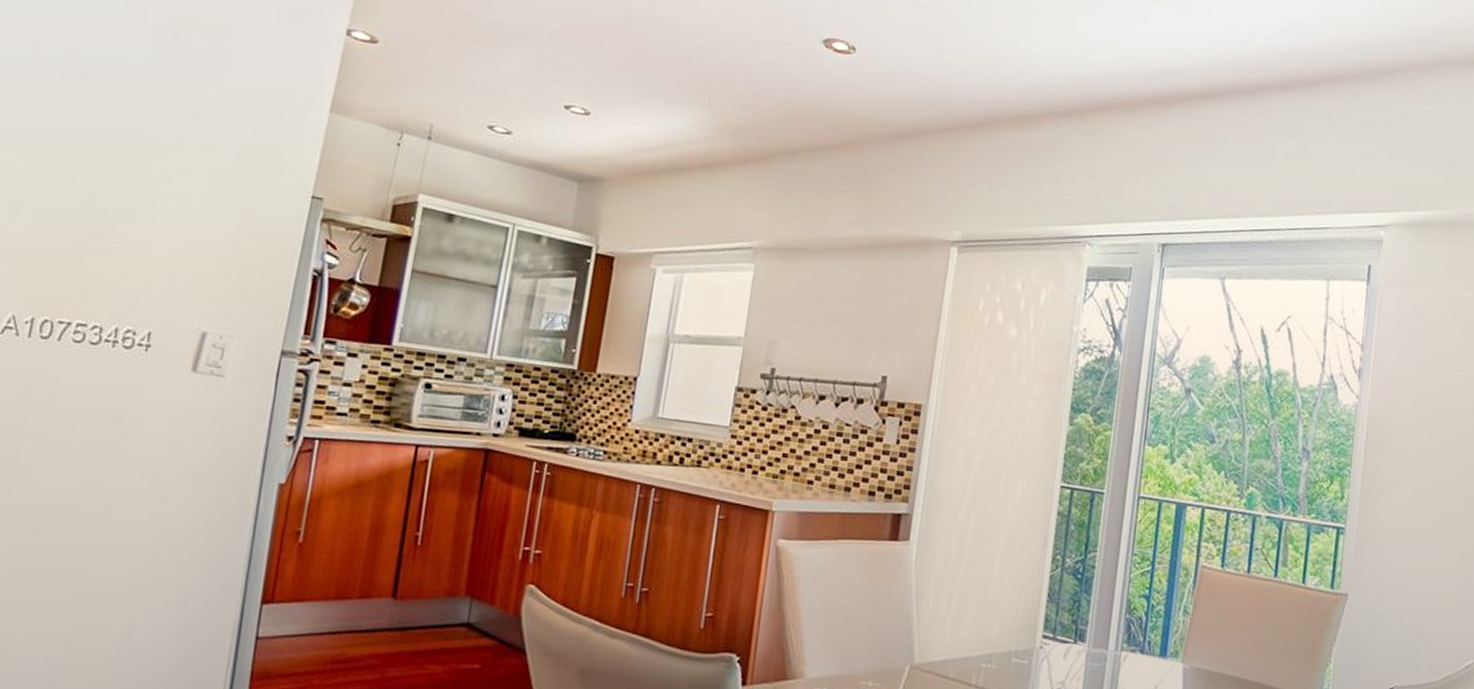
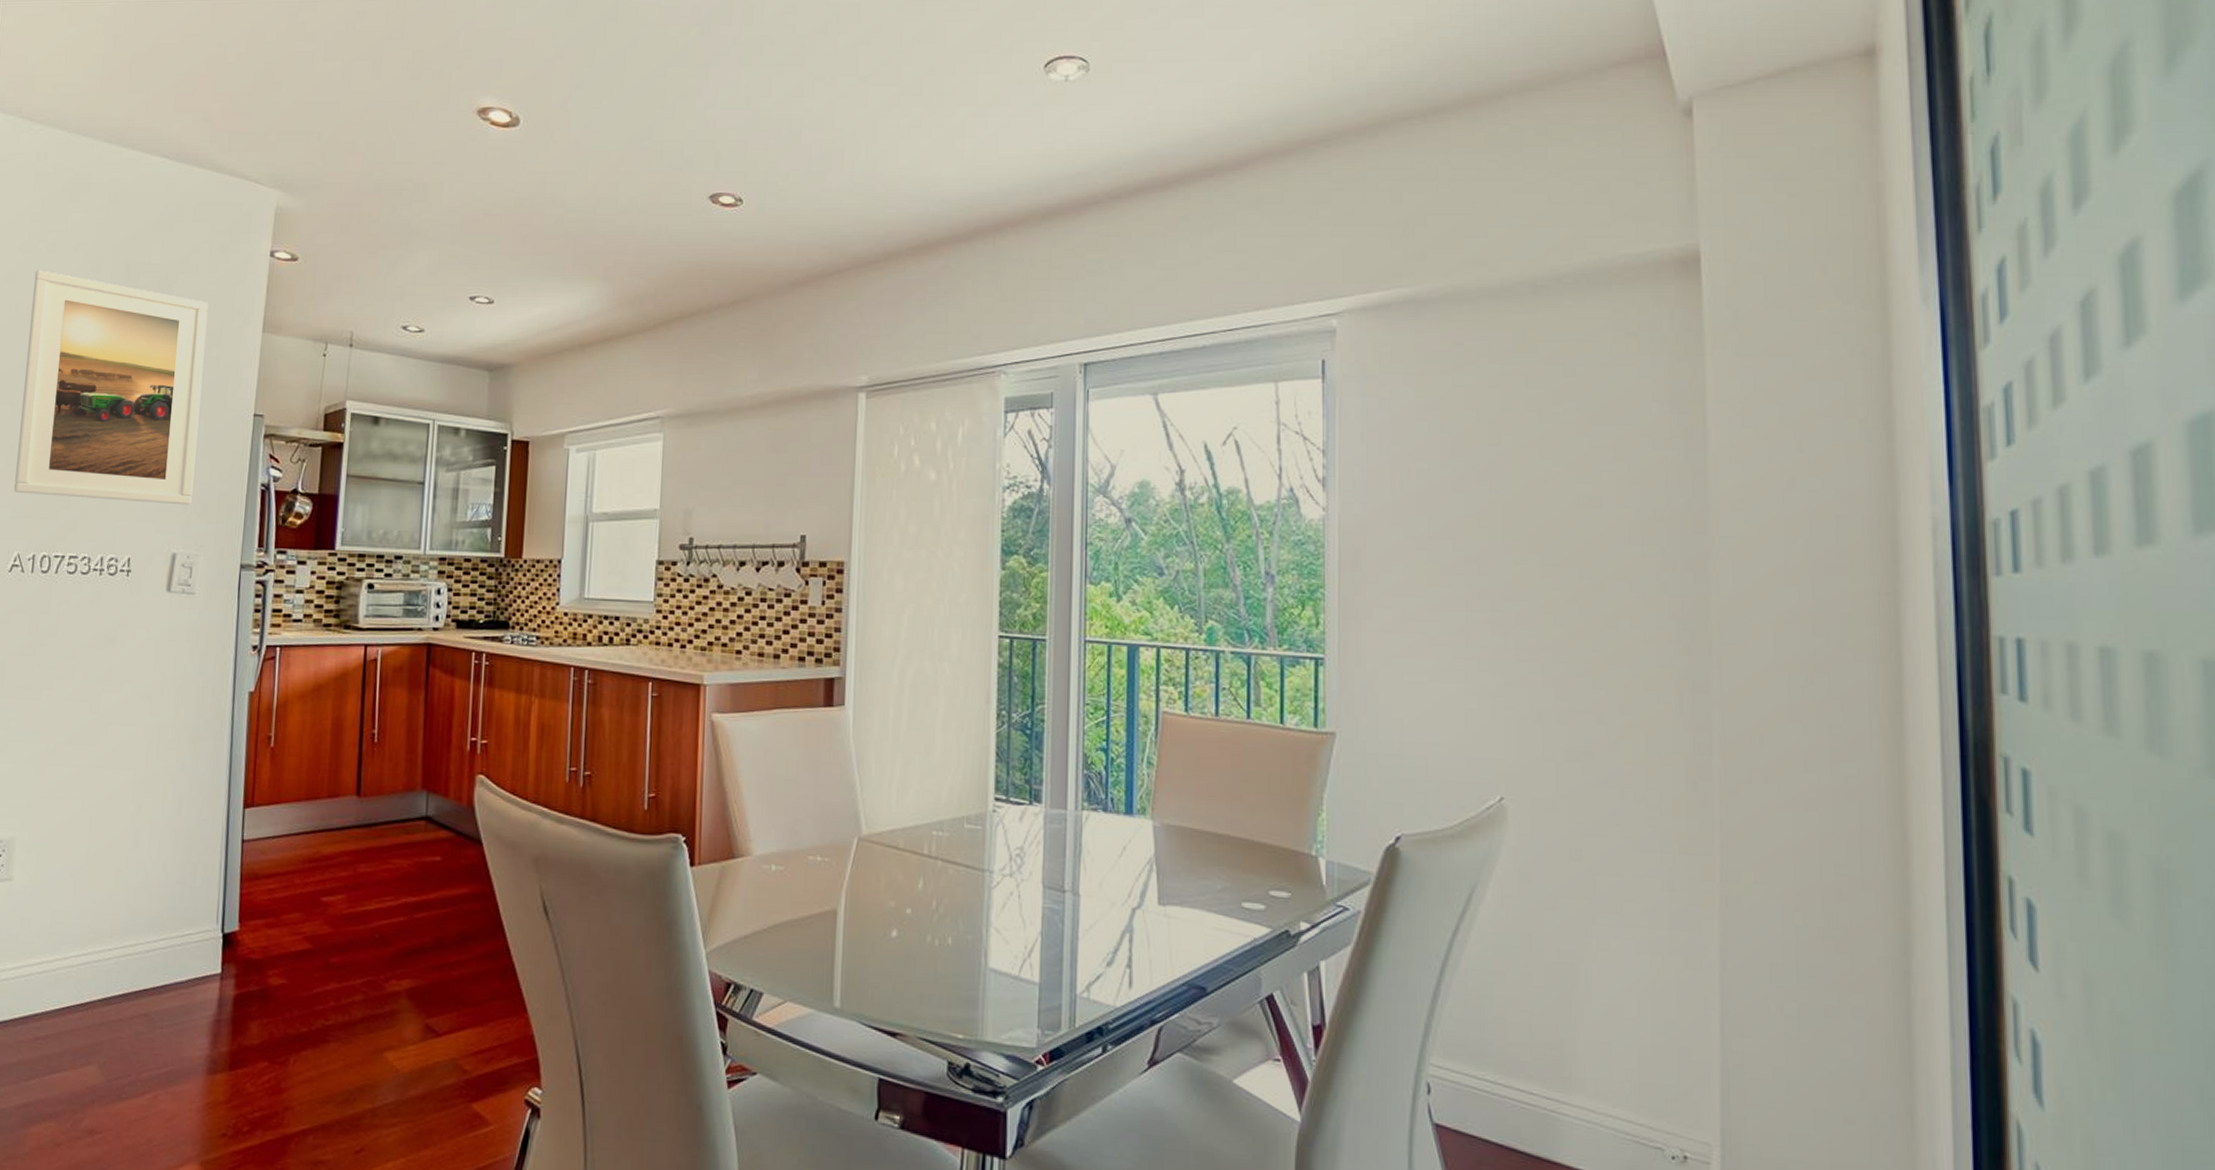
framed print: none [14,12,270,283] -> present [14,270,209,505]

